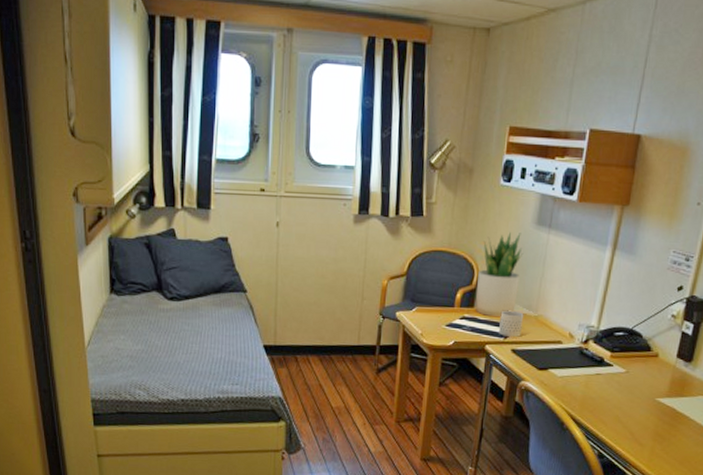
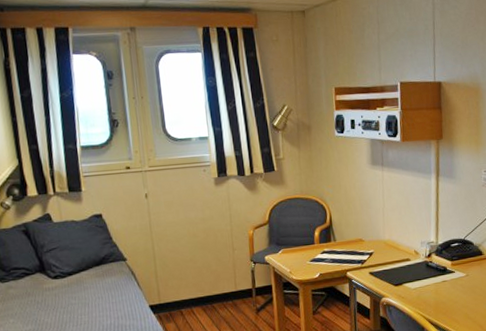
planter: present [475,232,524,318] -> none [329,173,367,248]
mug: present [499,310,524,338] -> none [354,239,375,263]

